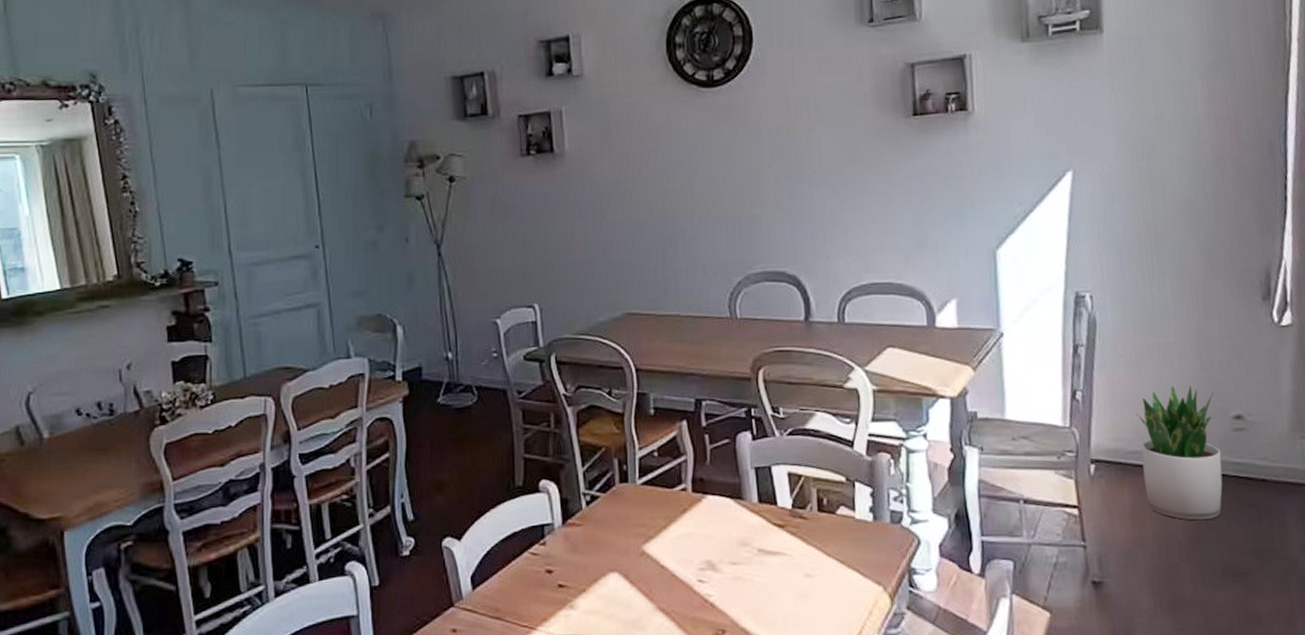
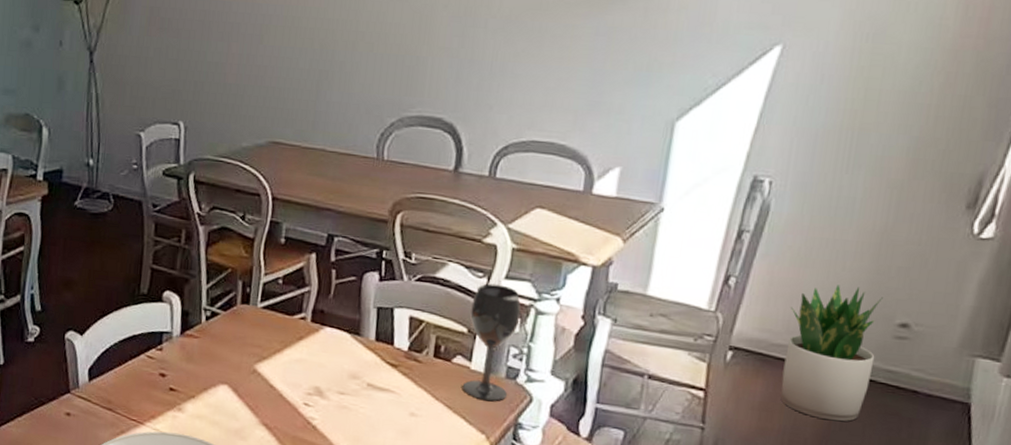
wine glass: none [844,428,896,549] -> present [462,283,521,401]

